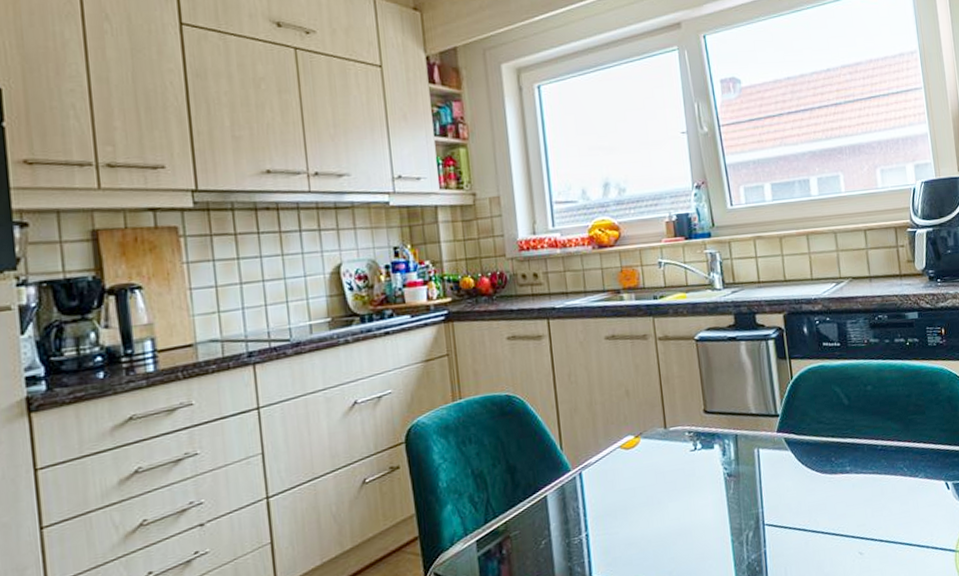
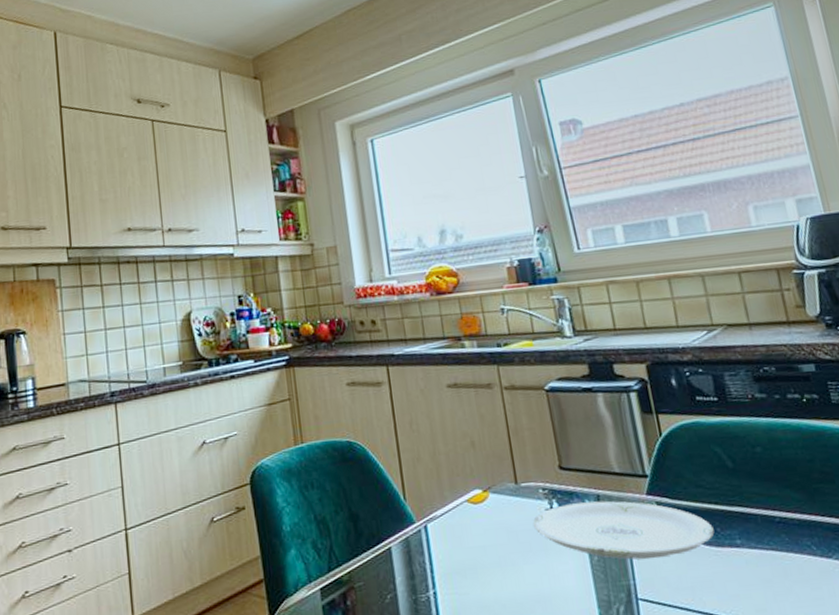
plate: none [679,439,830,491] -> present [533,501,714,560]

